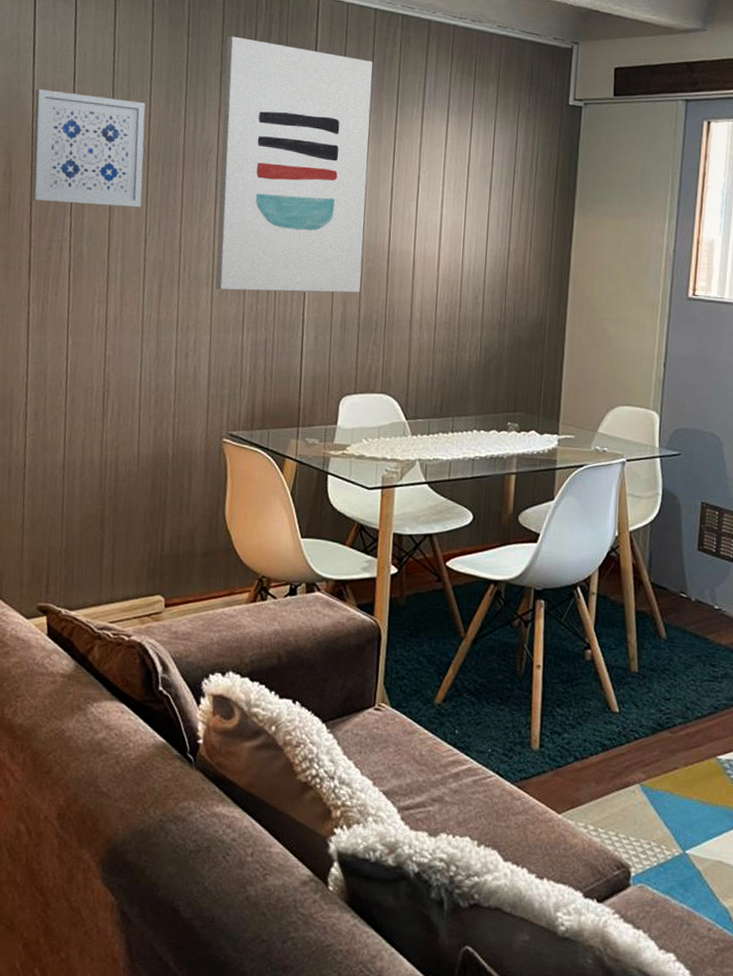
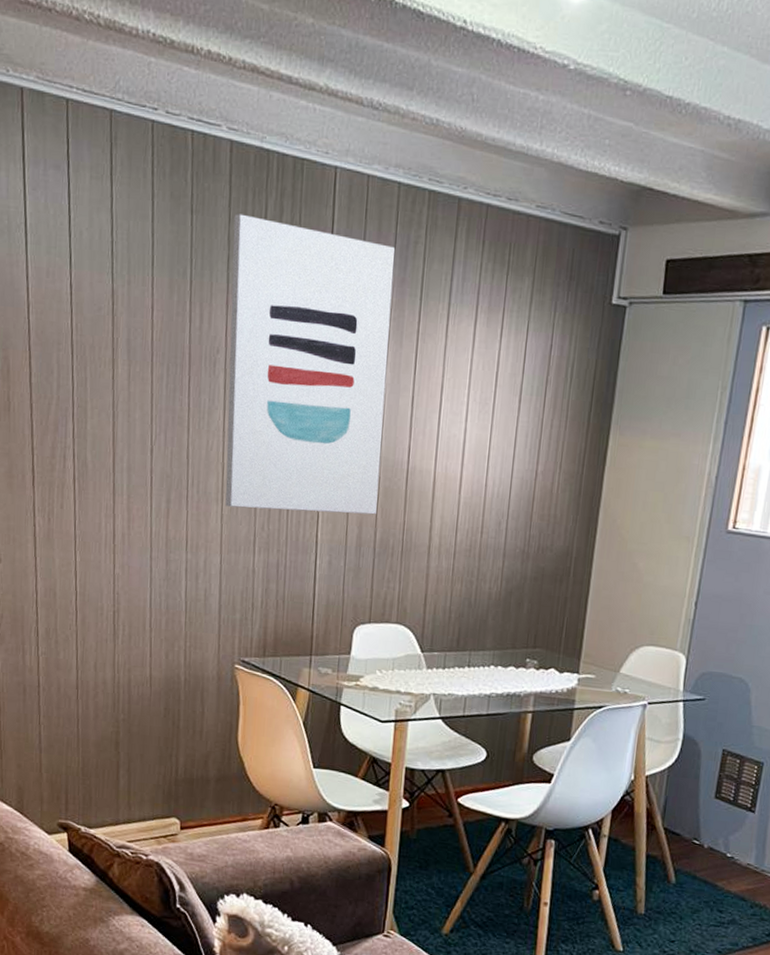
wall art: present [32,89,145,208] -> none [29,274,148,414]

